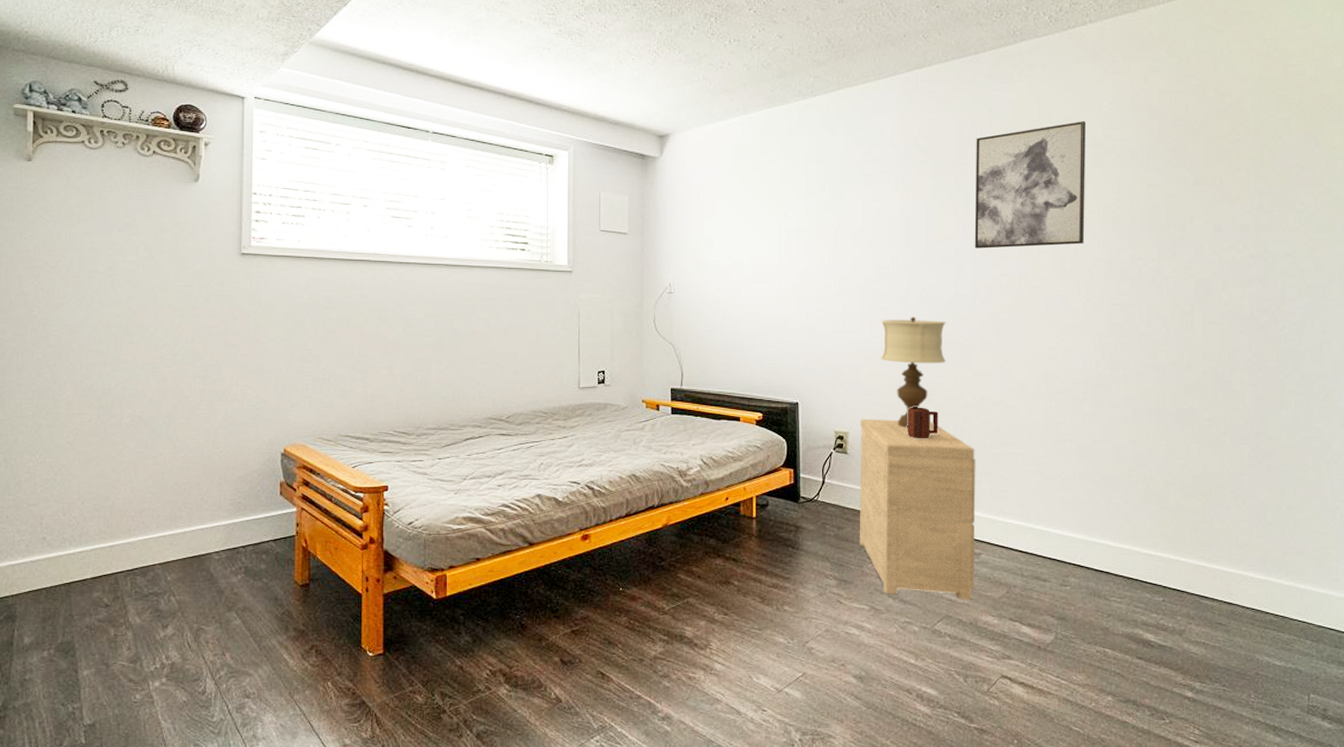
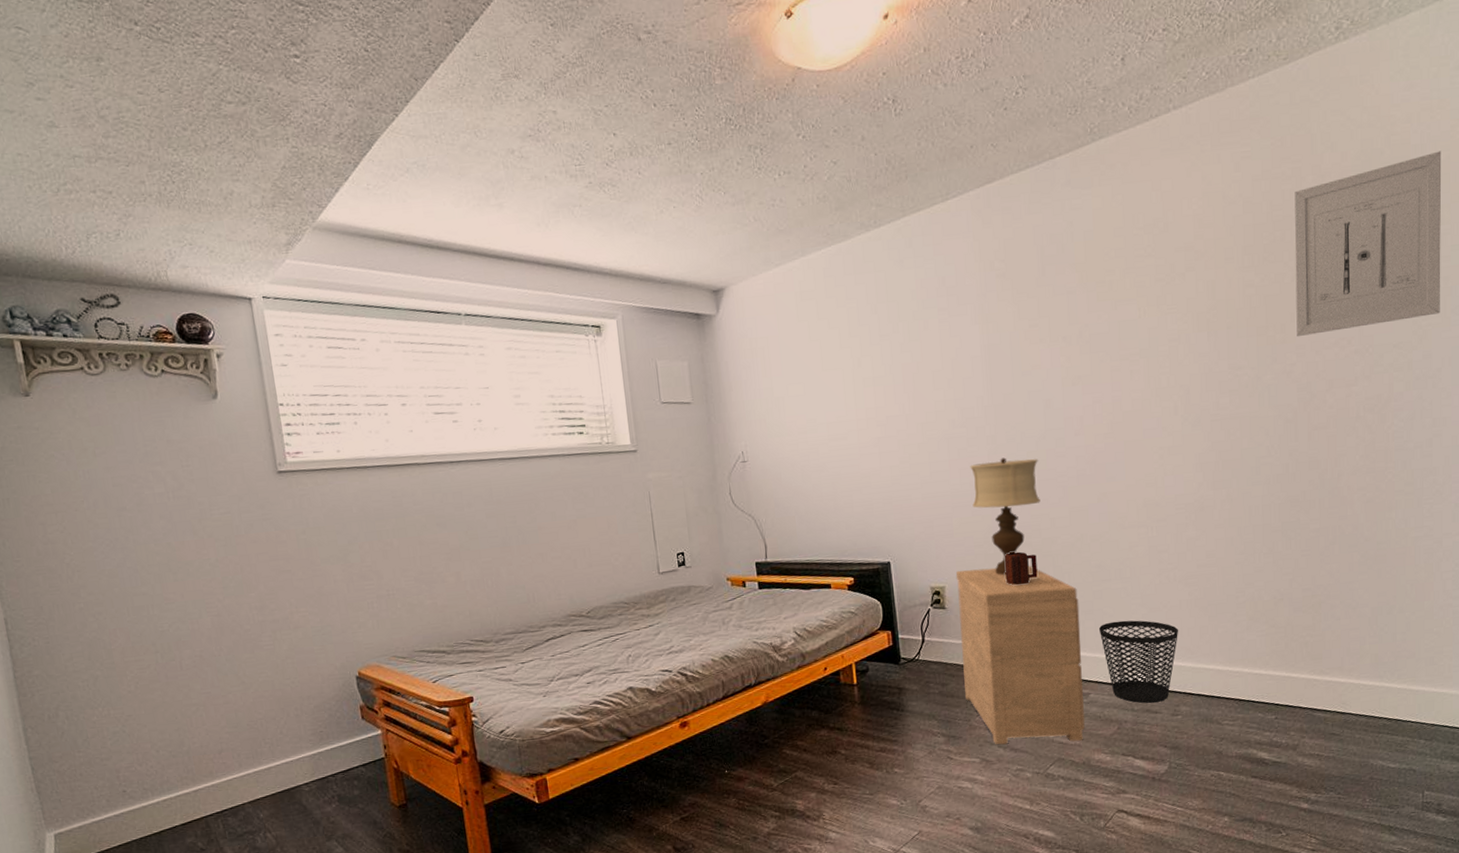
wall art: present [974,121,1086,249] -> none [1057,223,1179,377]
wastebasket: none [993,485,1072,570] -> present [1098,620,1179,704]
wall art: none [1196,84,1334,237] -> present [1294,151,1442,337]

